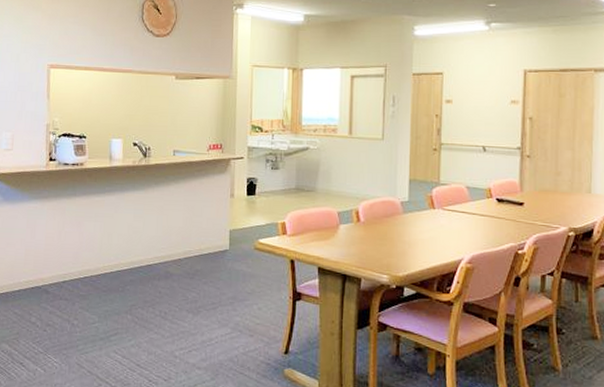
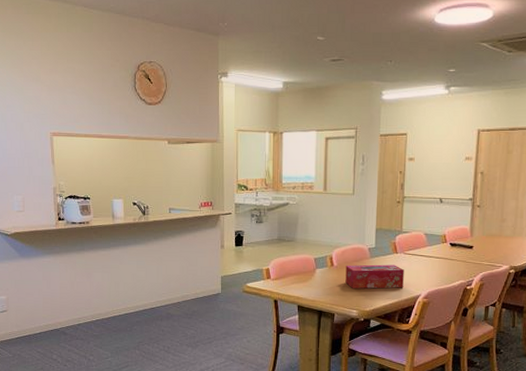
tissue box: none [374,221,443,250] -> present [345,264,404,289]

